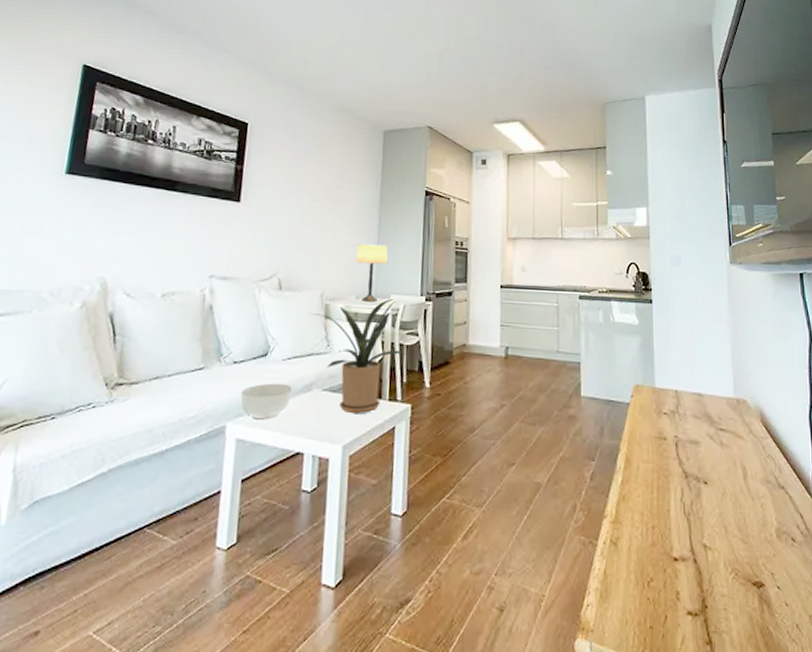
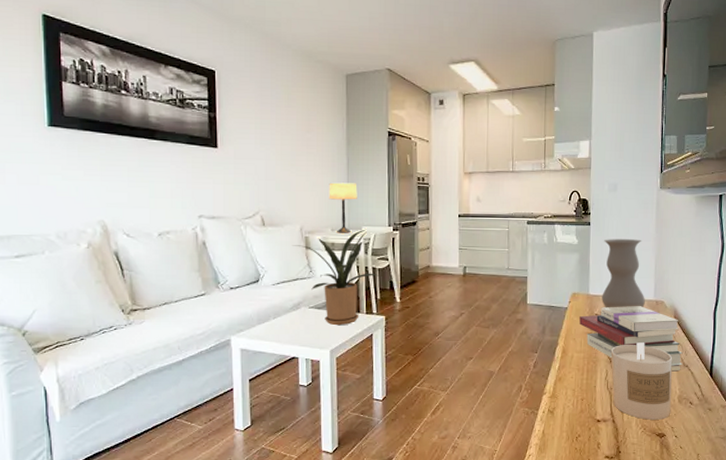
bowl: present [240,383,293,420] -> none [240,304,283,333]
books: none [645,404,777,494] -> present [579,306,683,372]
vase: none [669,320,723,407] -> present [602,239,645,308]
candle: none [685,453,769,562] -> present [610,342,673,420]

